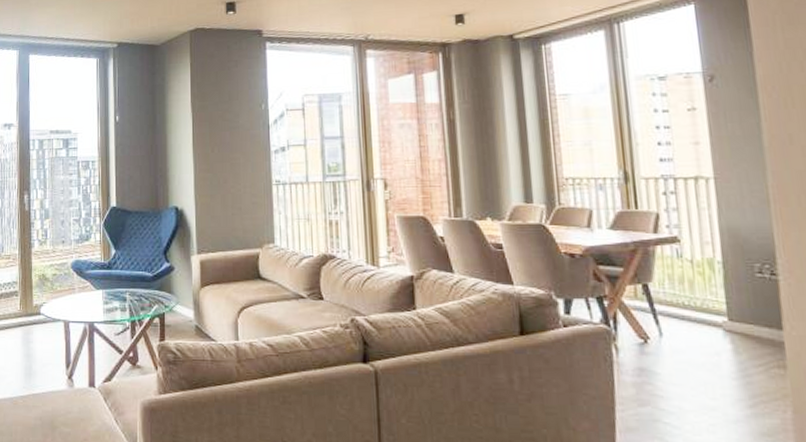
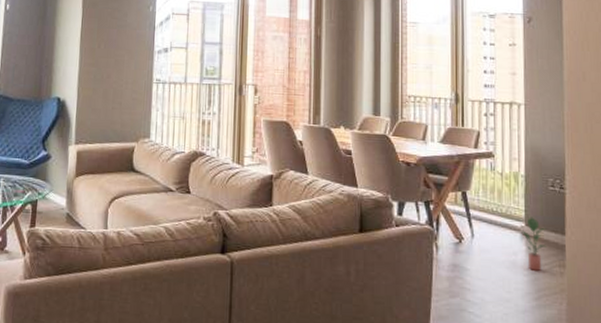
potted plant: none [723,310,760,373] -> present [521,217,547,271]

